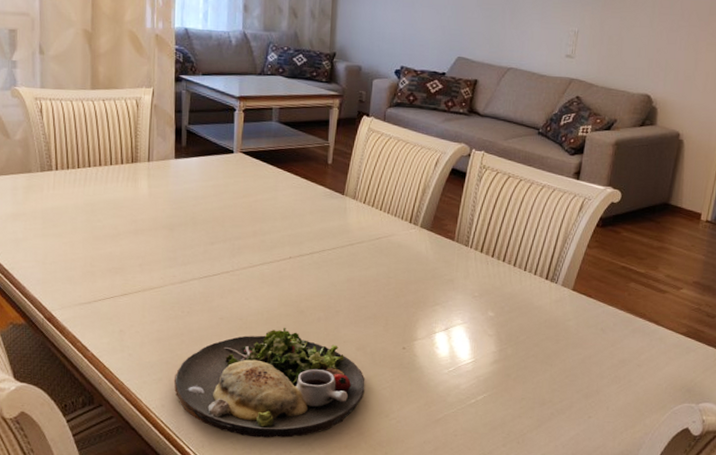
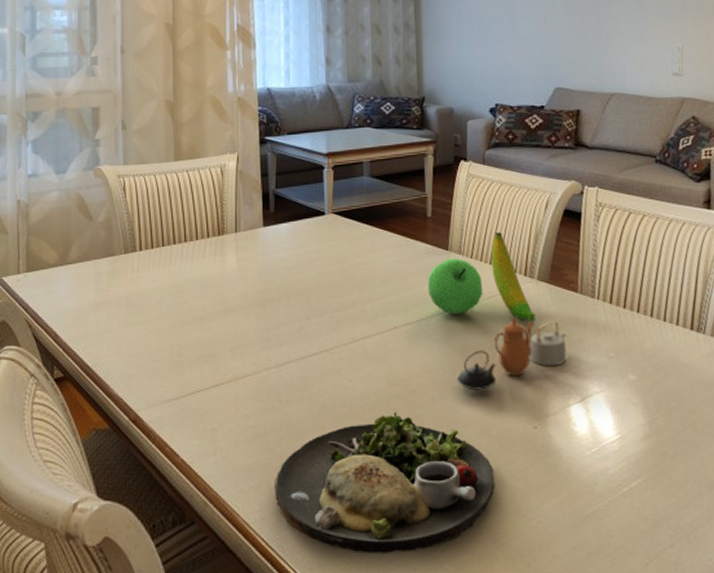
fruit: none [323,183,415,263] -> present [428,232,536,323]
teapot: none [341,257,439,315] -> present [456,318,567,390]

